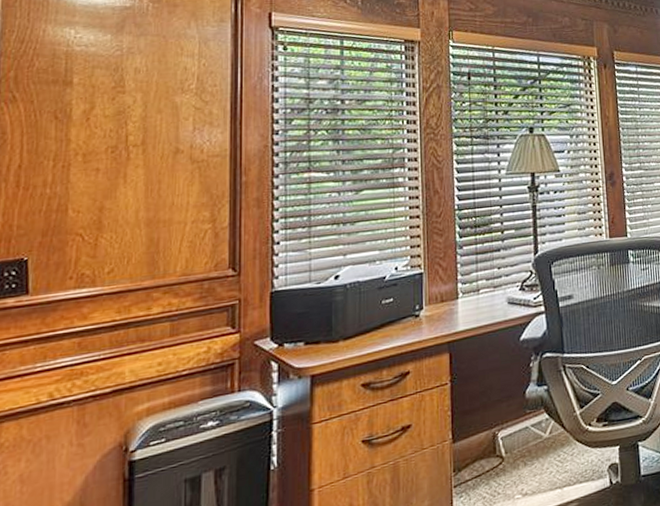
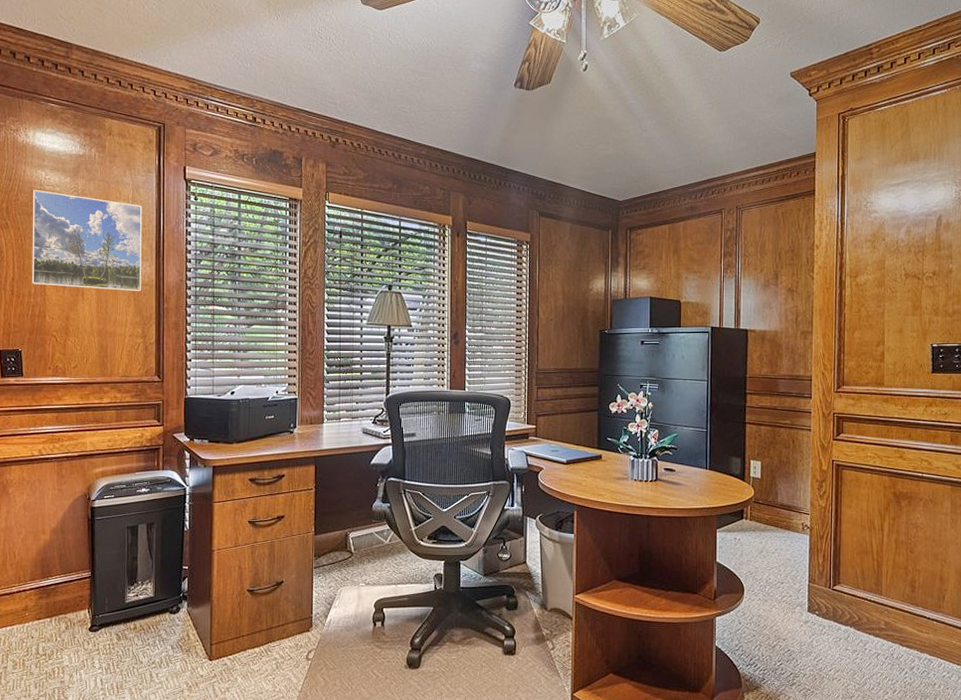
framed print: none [48,51,213,171] -> present [32,189,142,292]

